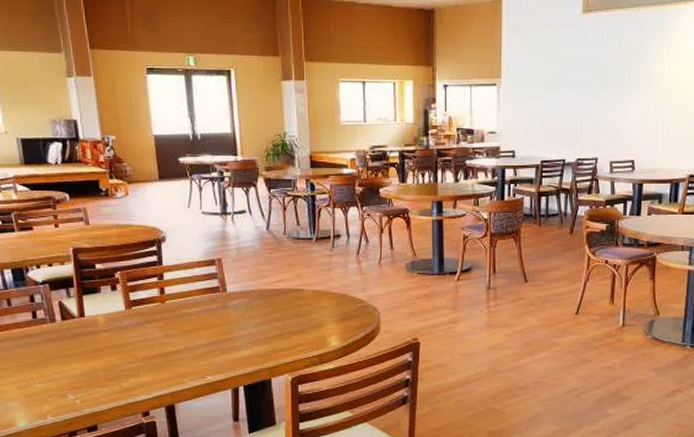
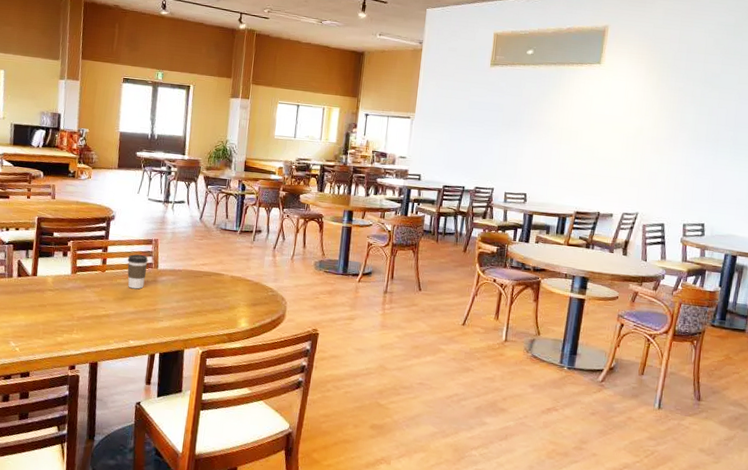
coffee cup: none [189,279,214,318] -> present [127,254,148,289]

